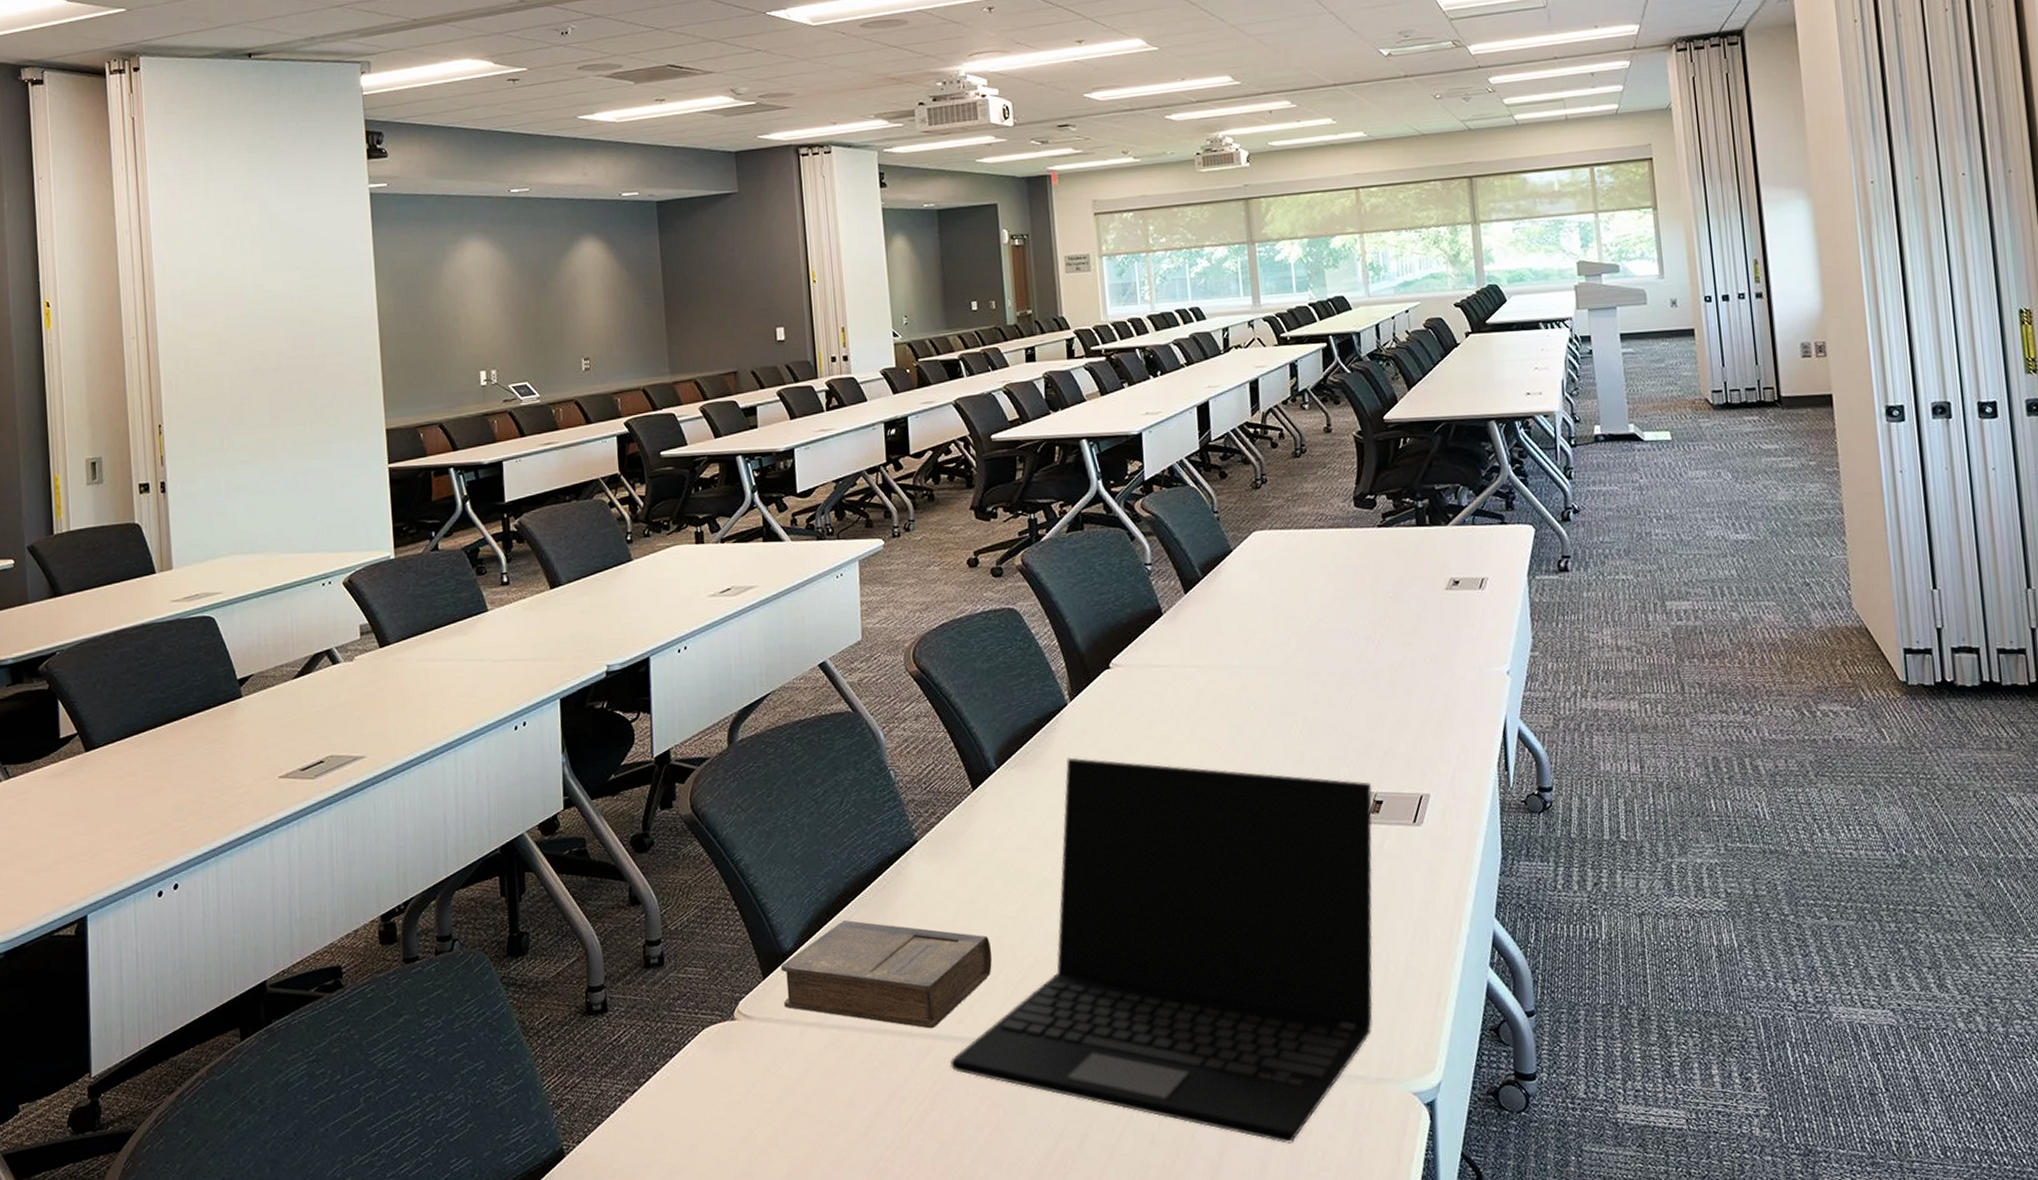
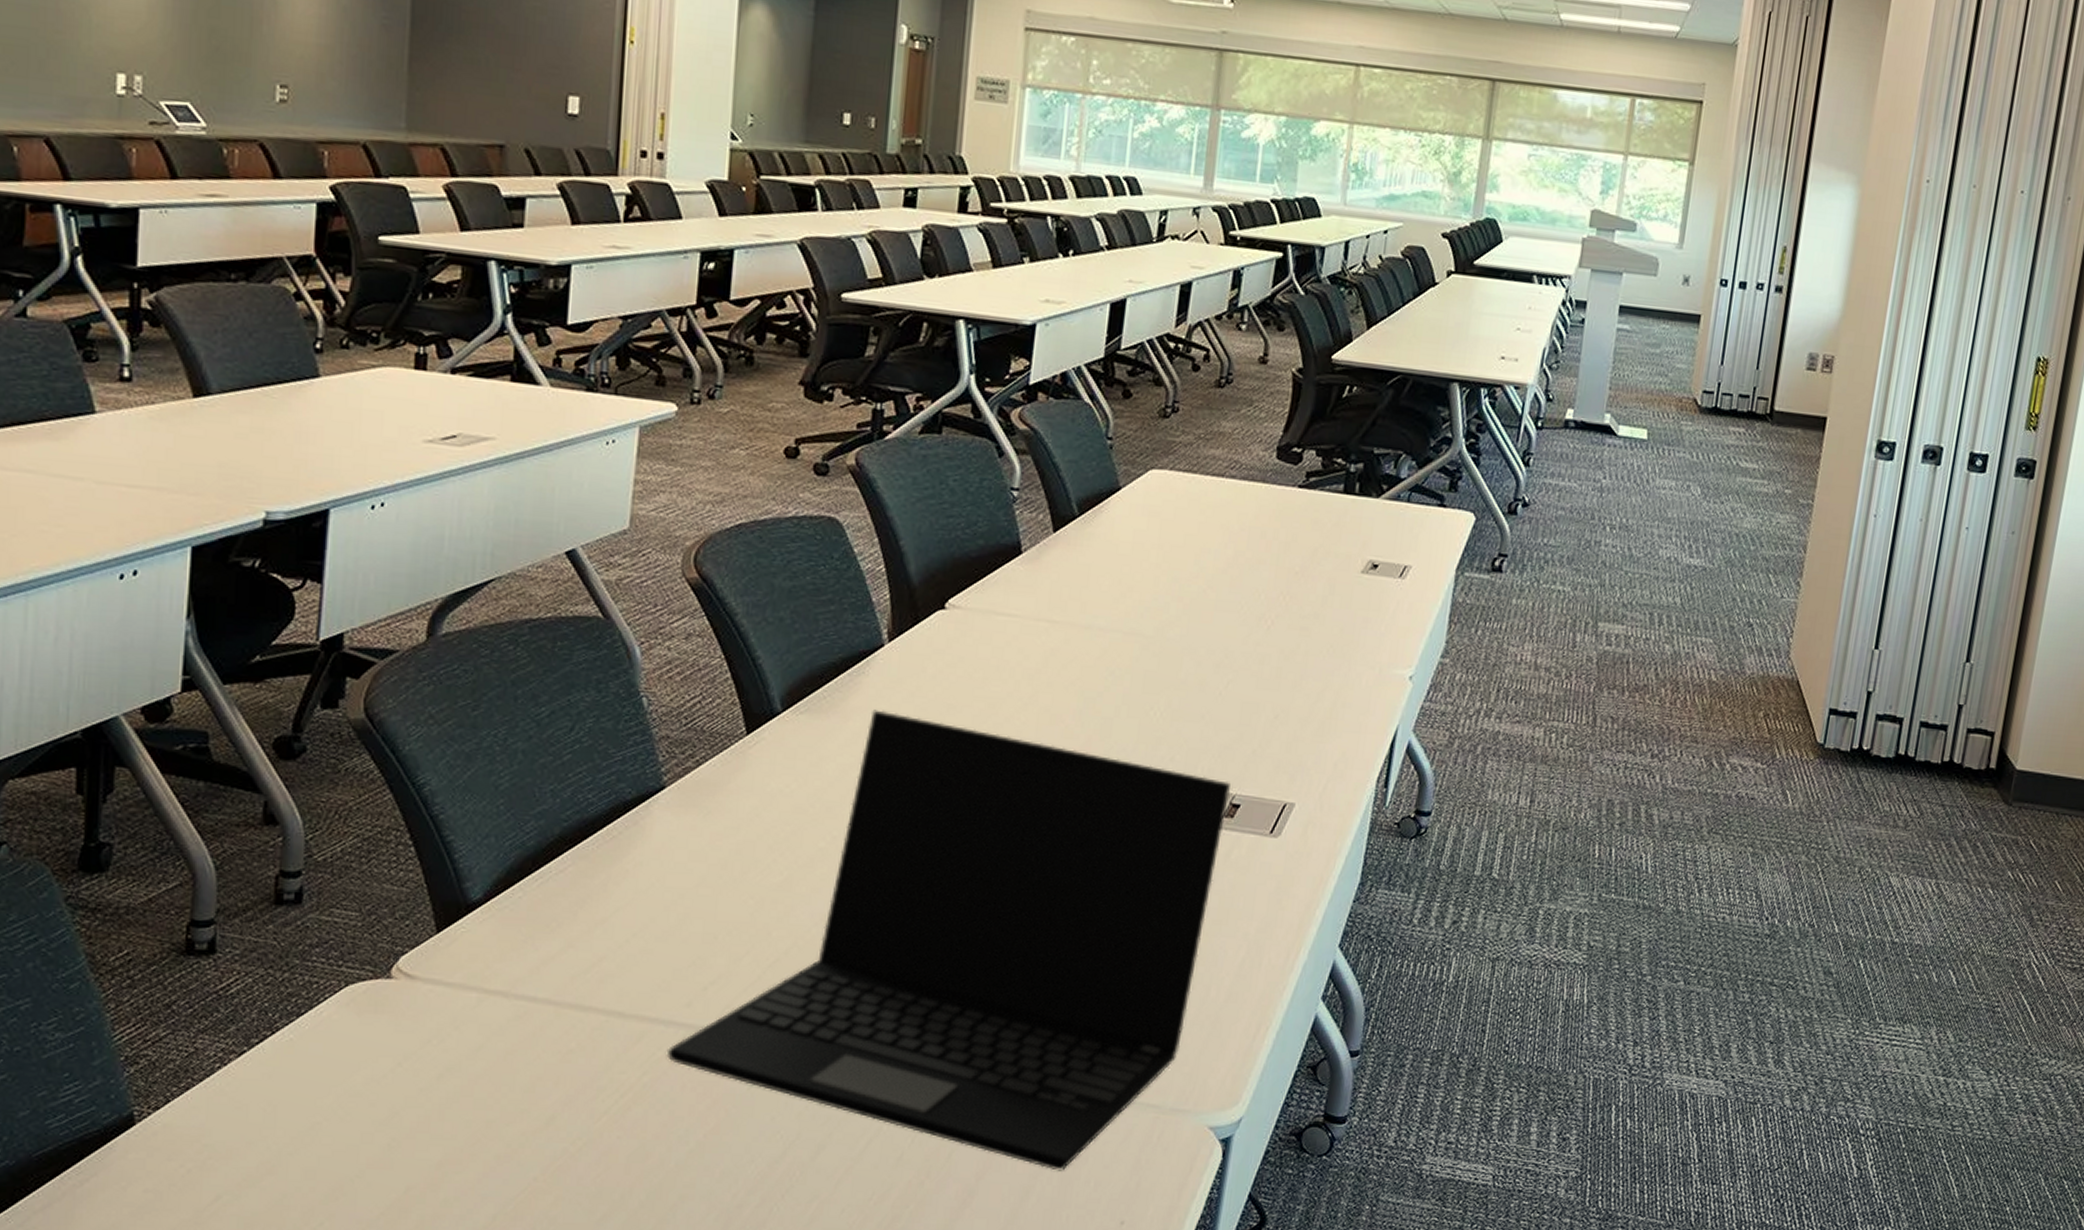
book: present [780,919,992,1029] -> none [461,871,741,1011]

